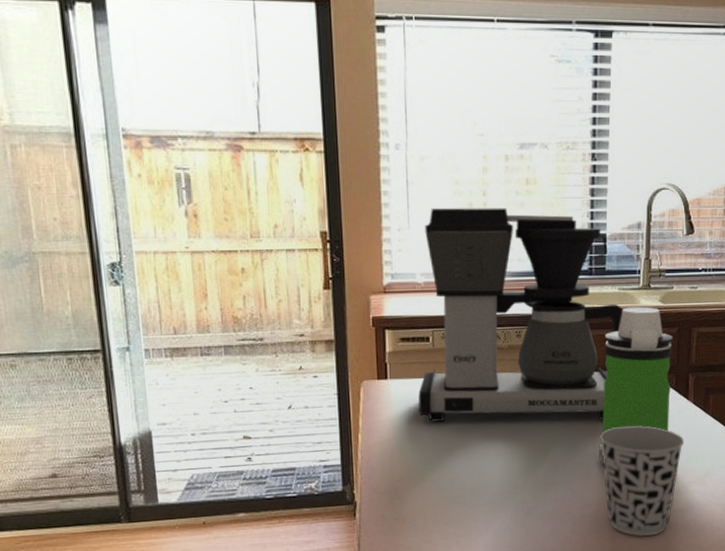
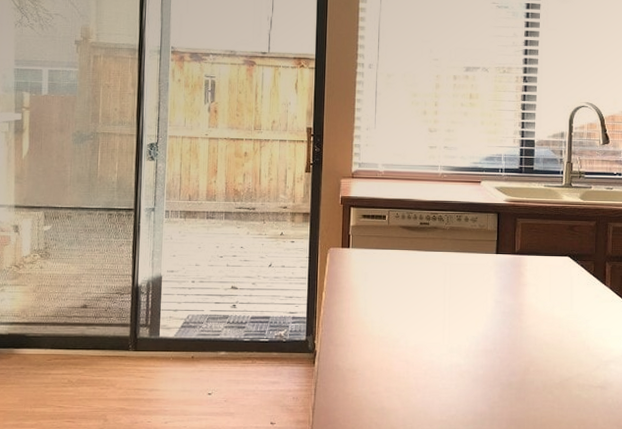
coffee maker: present [418,208,624,422] -> none [373,114,549,297]
water bottle: present [599,306,673,465] -> none [525,201,591,338]
cup: present [599,425,685,536] -> none [526,304,603,409]

